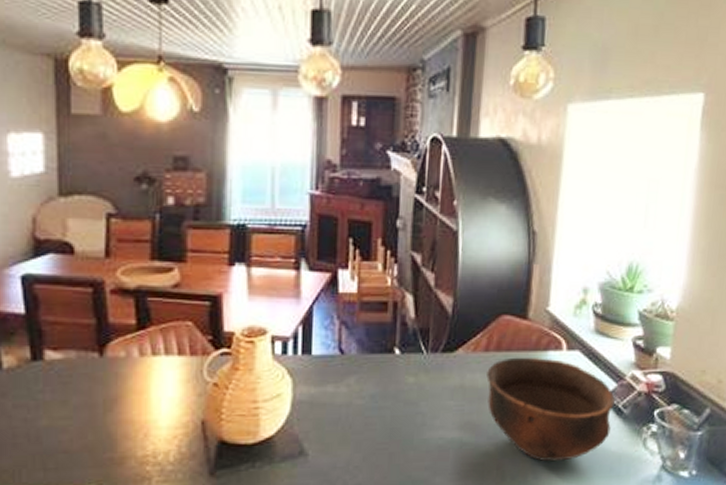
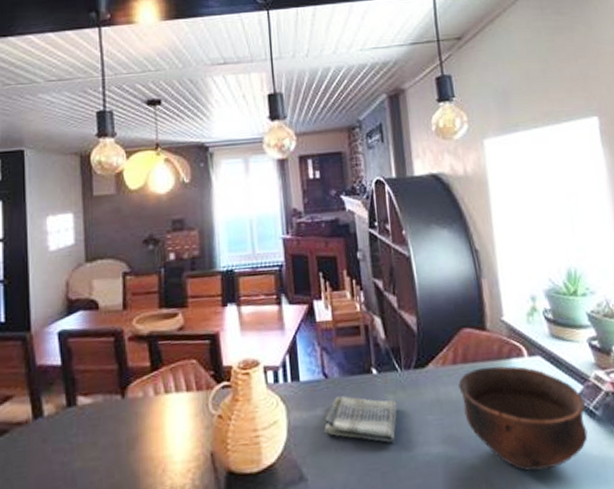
dish towel: none [333,374,417,424] -> present [324,396,398,443]

